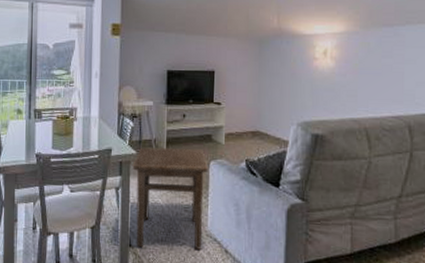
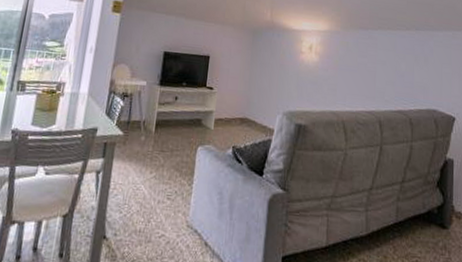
side table: present [133,147,208,250] -> none [112,128,195,242]

